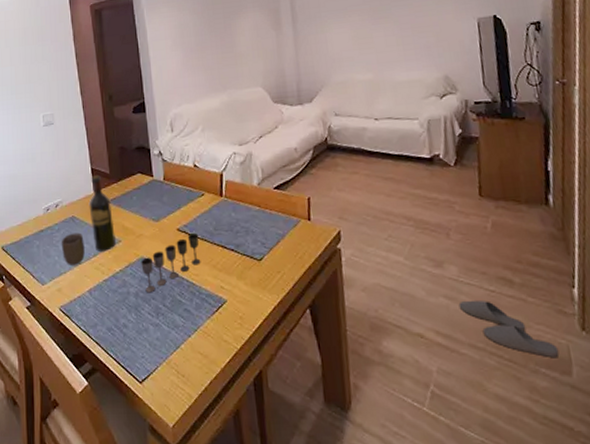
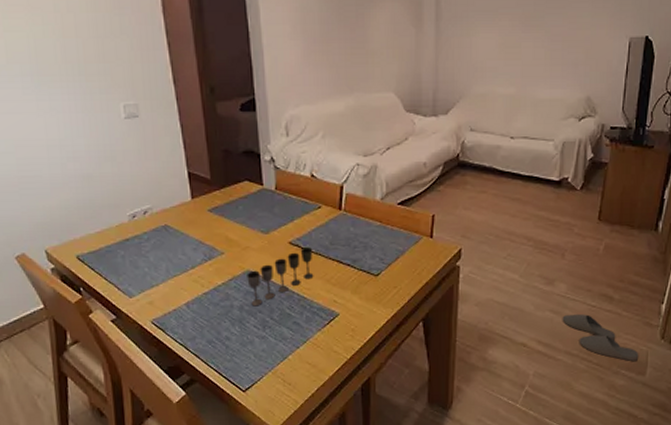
cup: present [61,232,85,265] -> none [151,243,181,277]
wine bottle: present [88,174,116,253] -> none [185,179,218,265]

